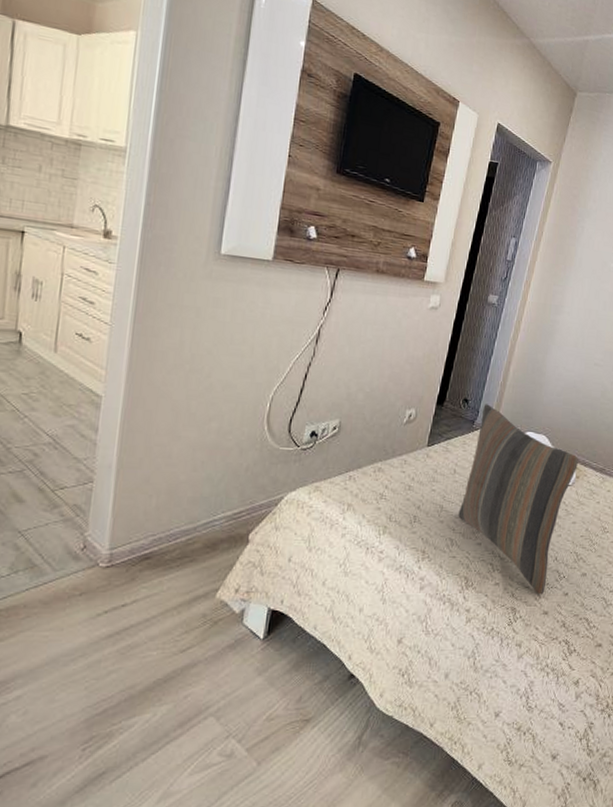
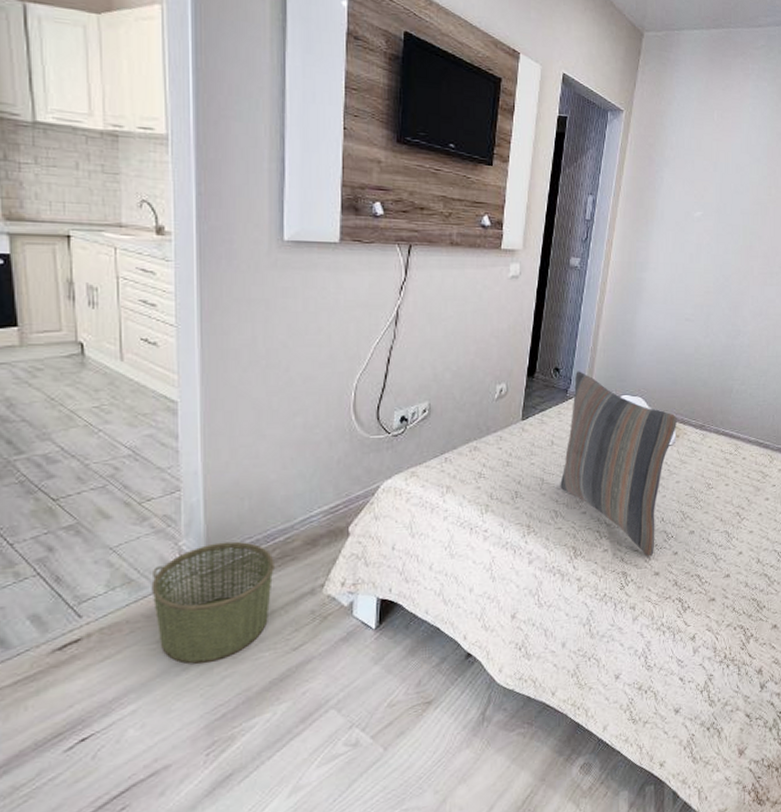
basket: none [52,537,174,655] -> present [151,541,274,664]

